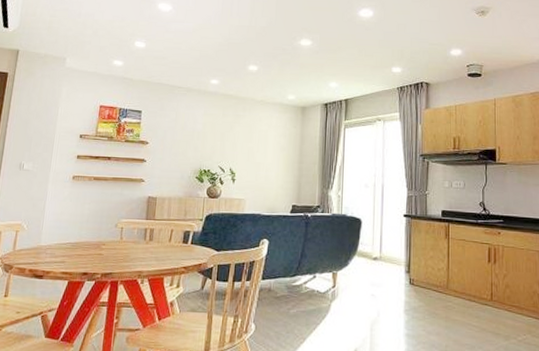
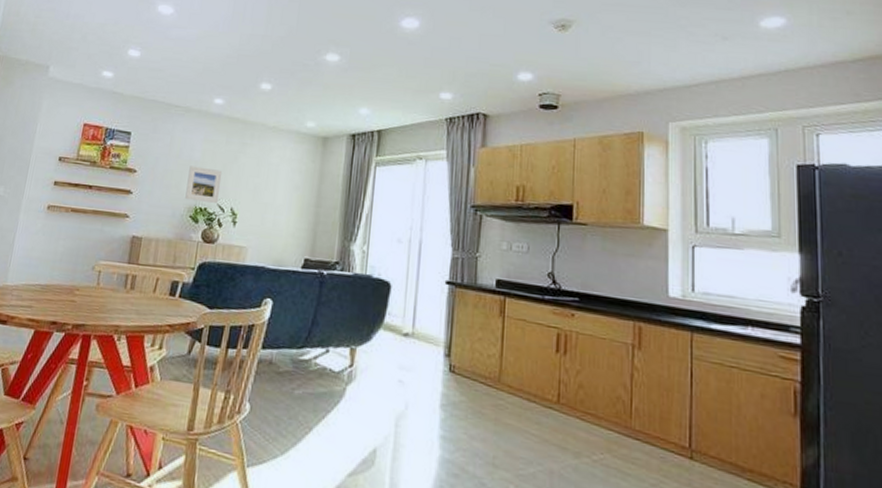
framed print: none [191,136,221,165] -> present [185,166,223,203]

